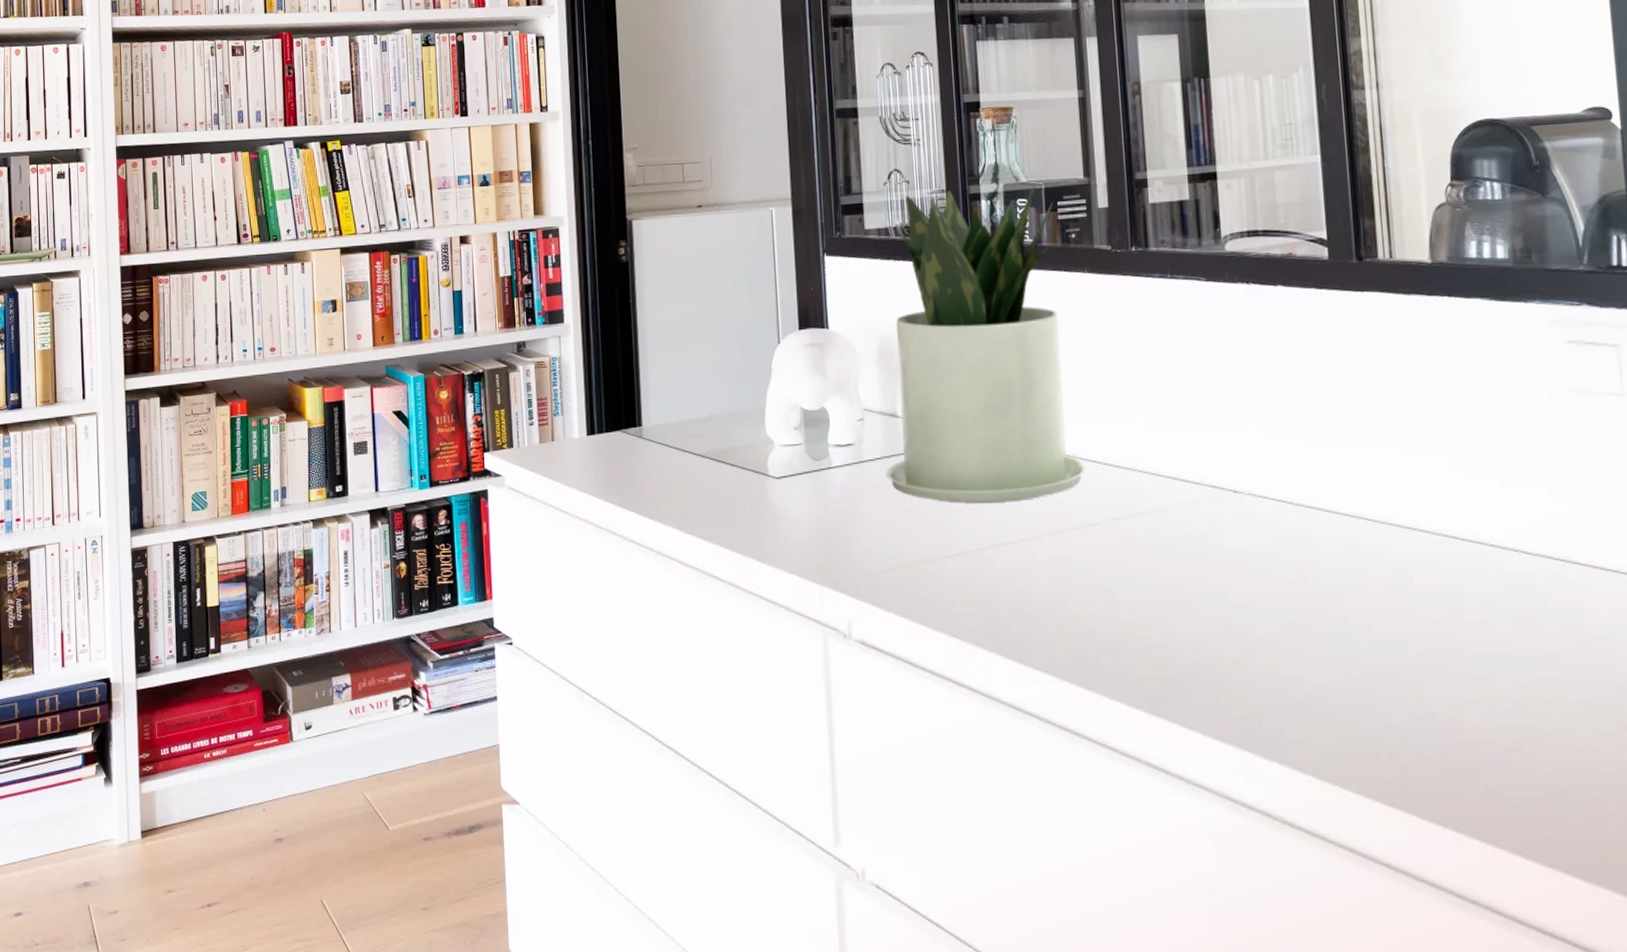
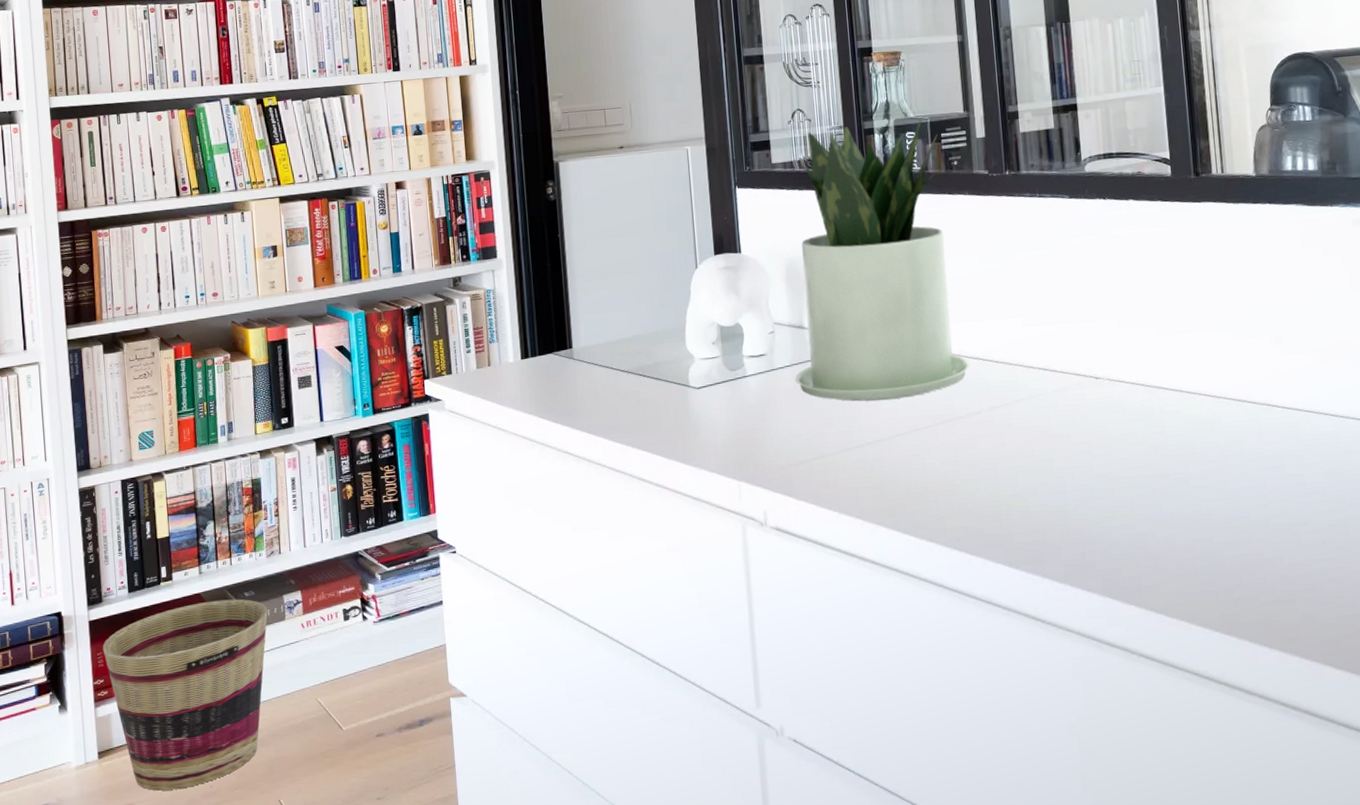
basket: none [149,678,316,879] -> present [102,599,268,791]

